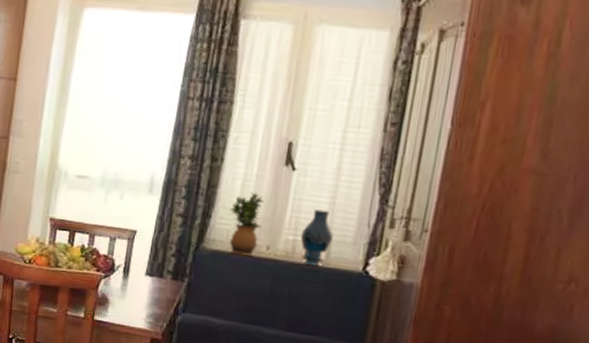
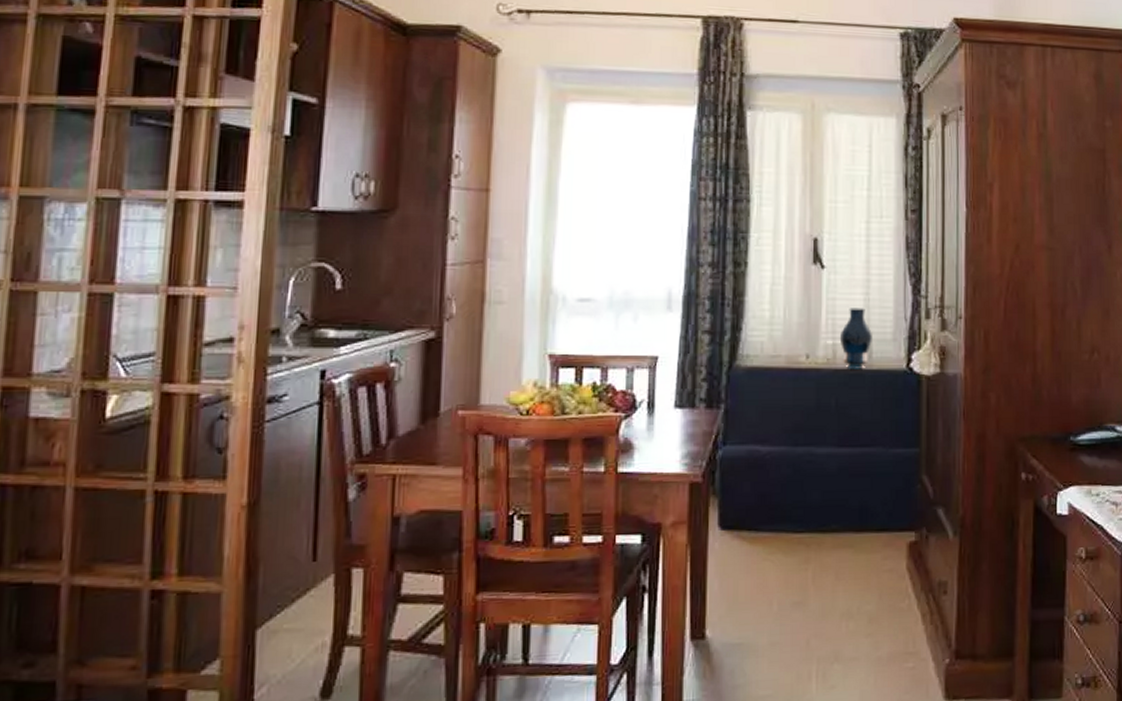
potted plant: present [229,191,264,256] -> none [761,296,798,369]

